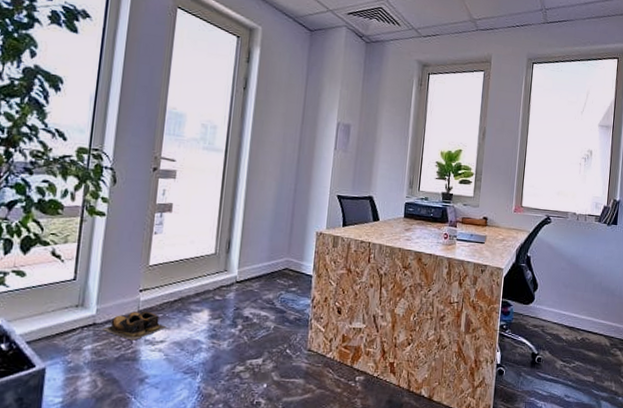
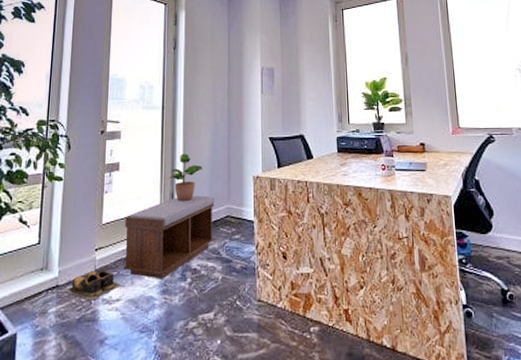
bench: none [170,245,274,325] -> present [123,195,214,279]
potted plant: none [225,201,264,251] -> present [167,153,203,202]

